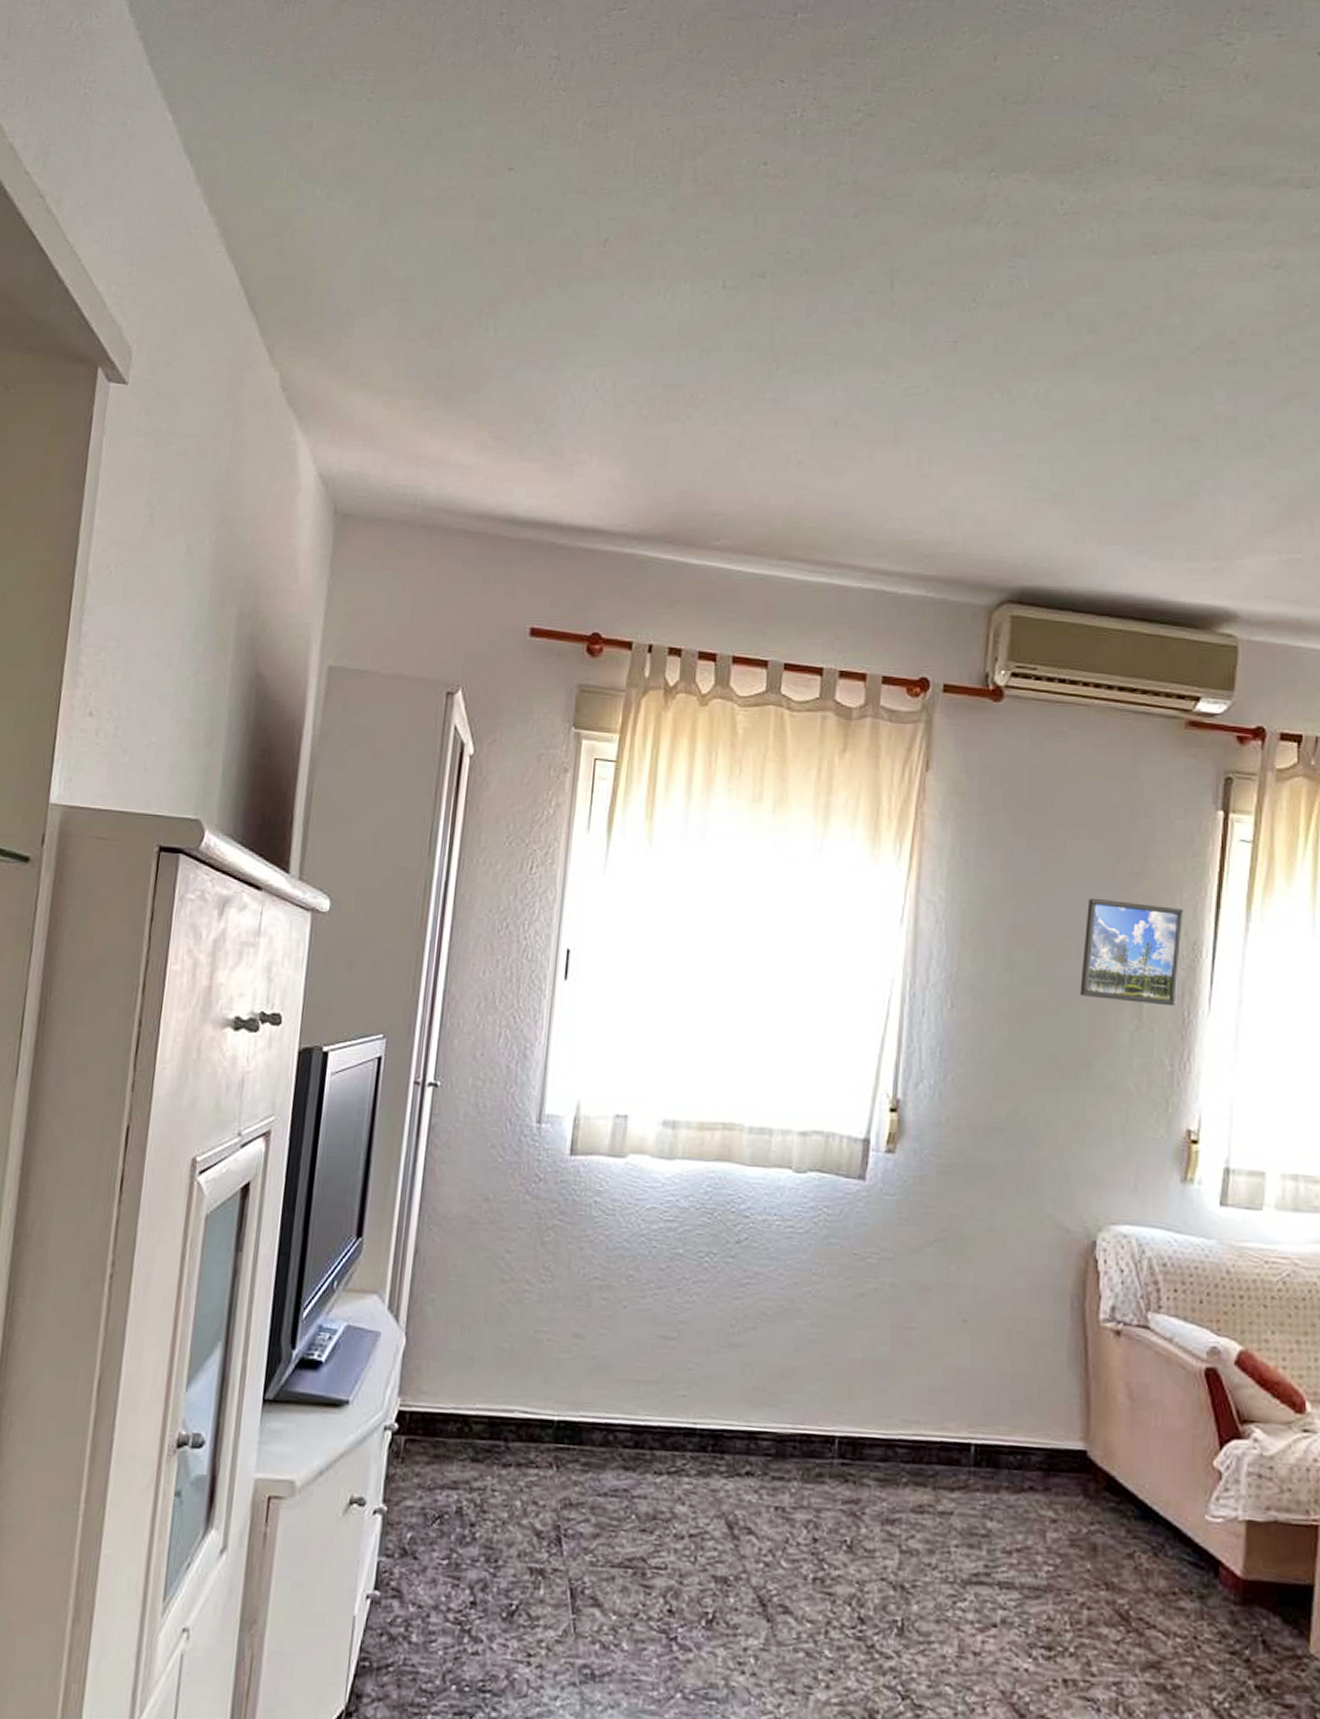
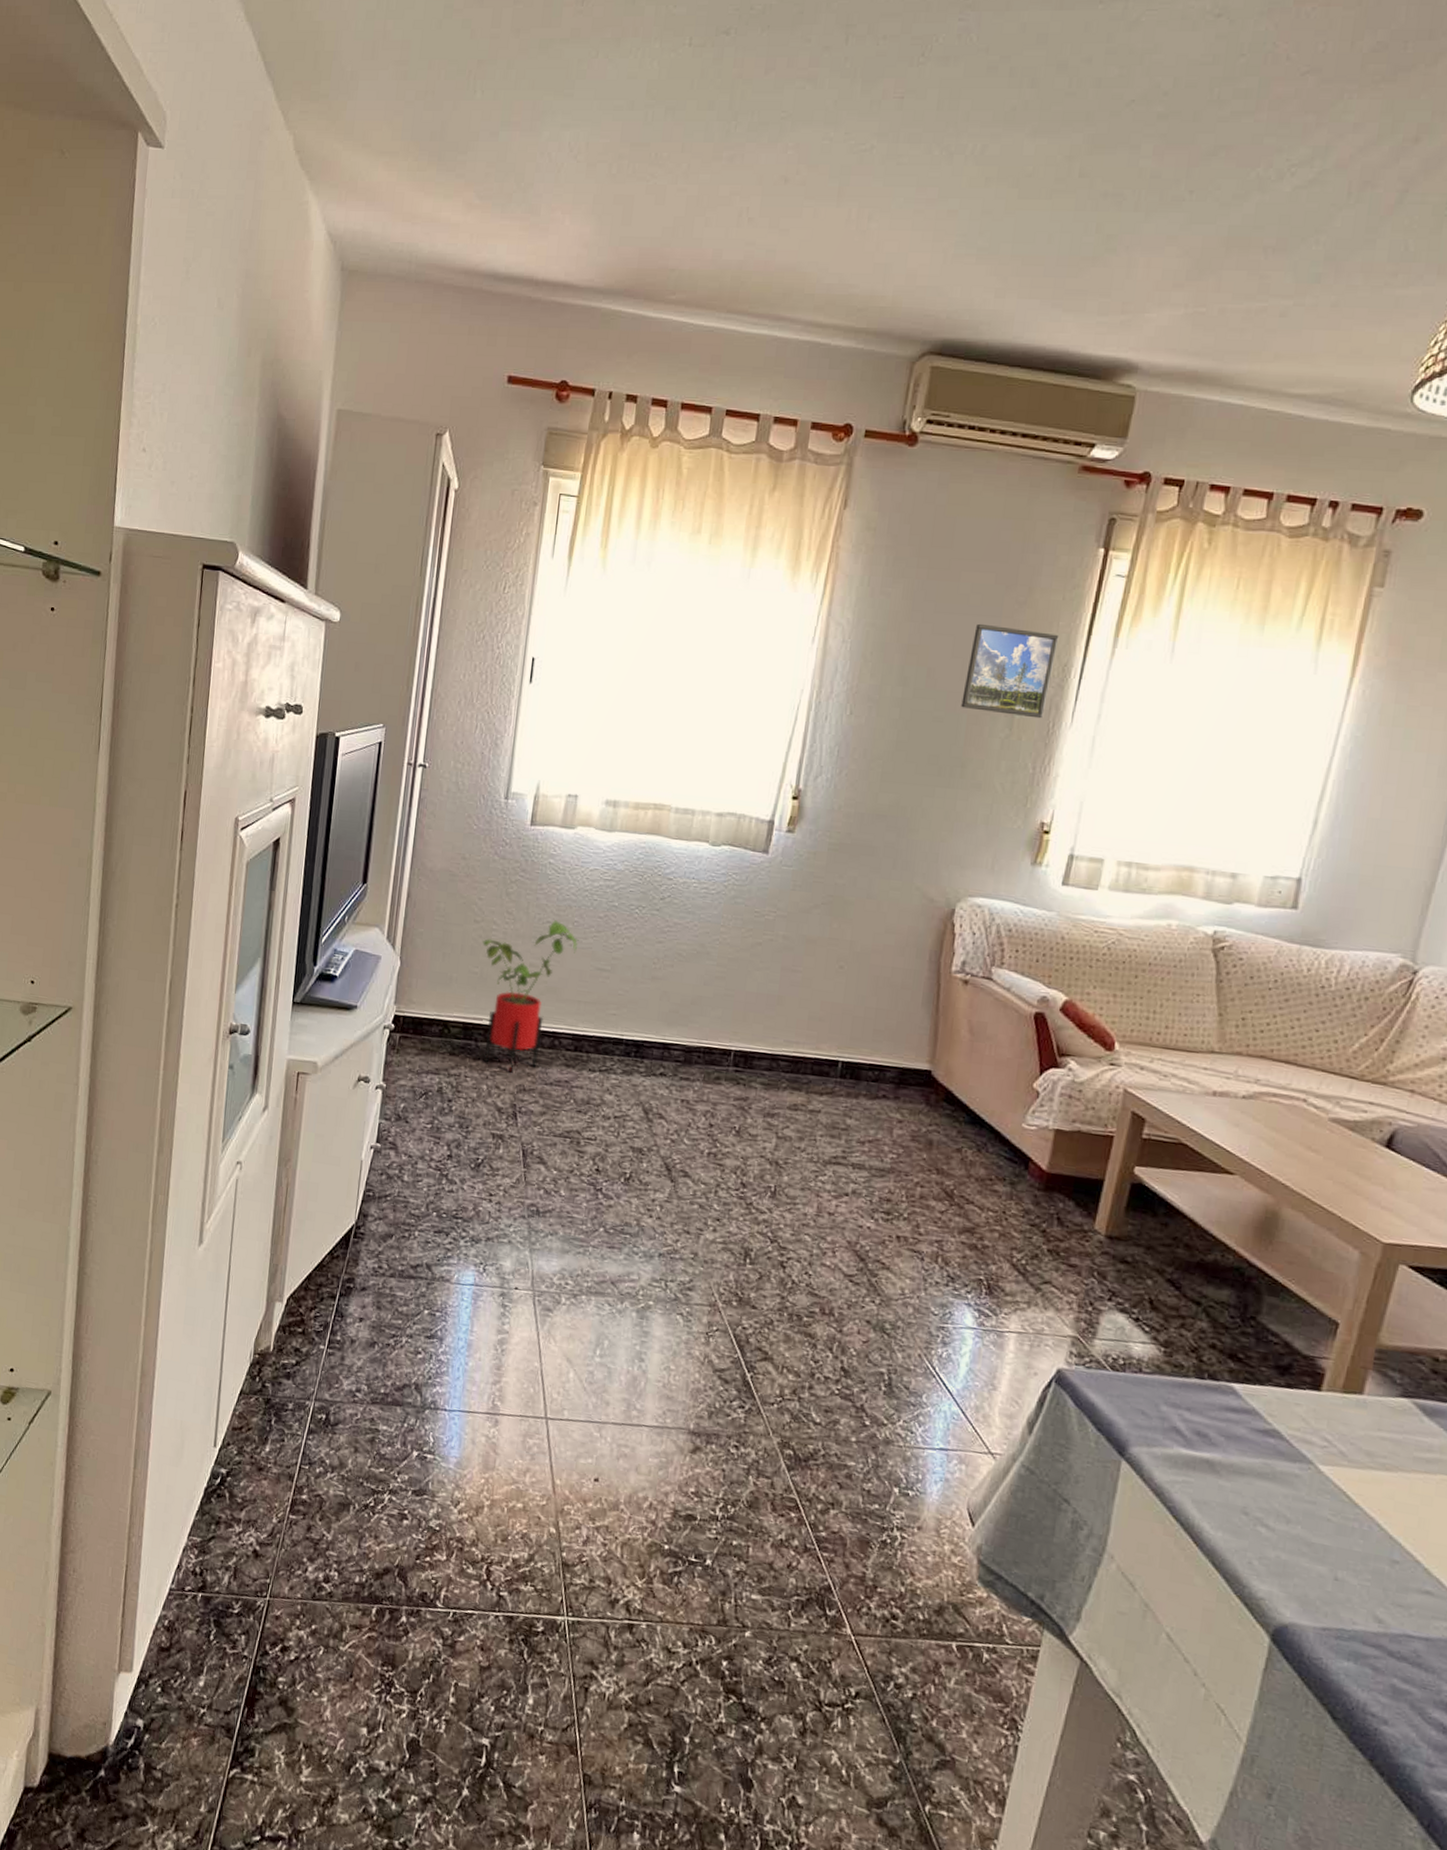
house plant: none [512,1275,635,1482] -> present [482,920,579,1073]

